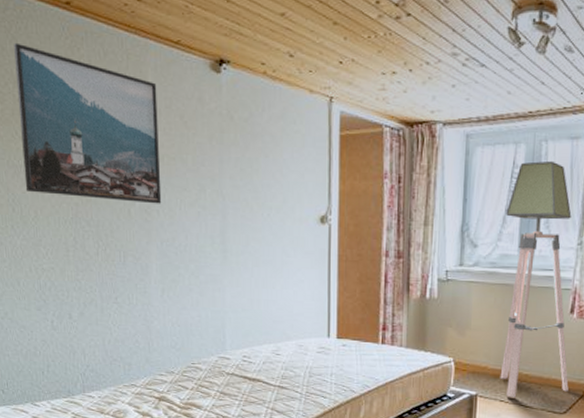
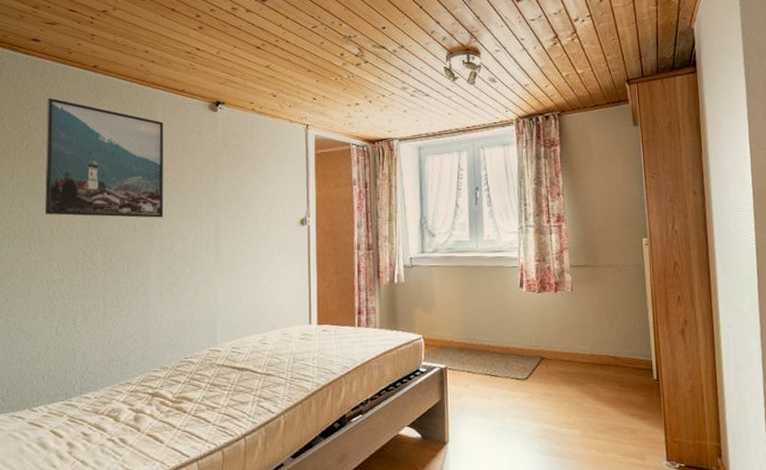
floor lamp: present [500,160,572,398] -> none [456,163,527,368]

